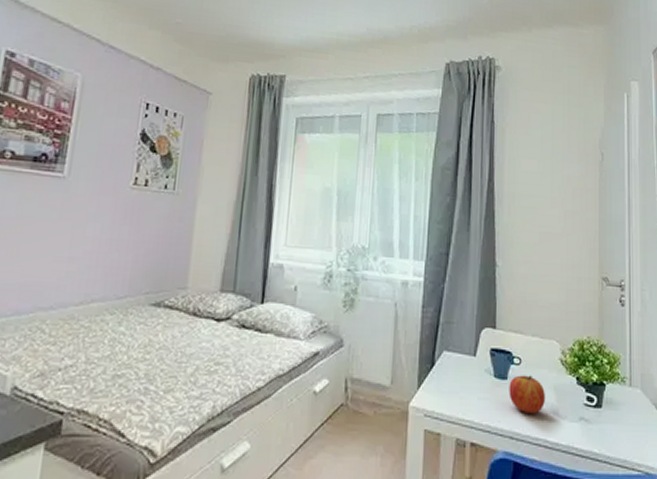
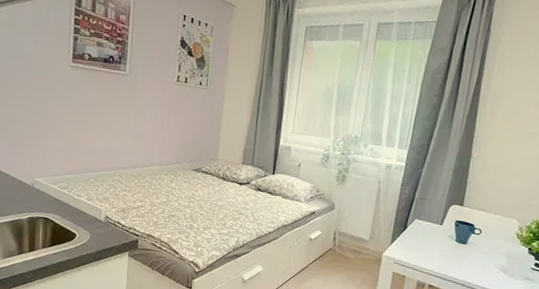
apple: present [509,375,546,413] -> none [466,242,499,271]

